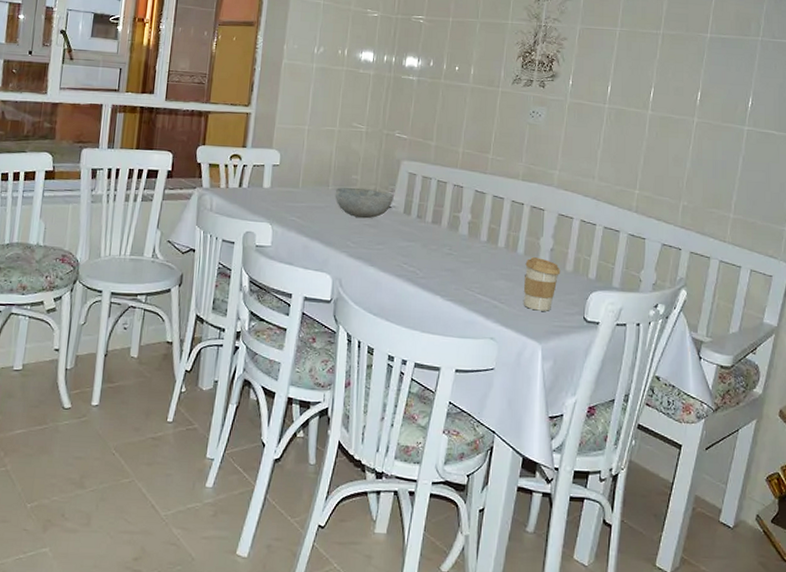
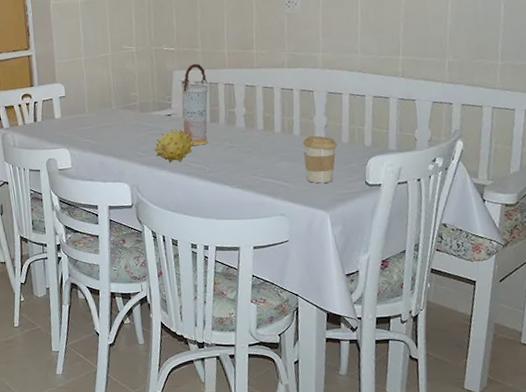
bowl: present [335,187,394,219] -> none [118,102,172,130]
fruit: none [366,224,411,262] -> present [154,129,195,164]
vase: none [400,156,436,247] -> present [181,63,209,146]

